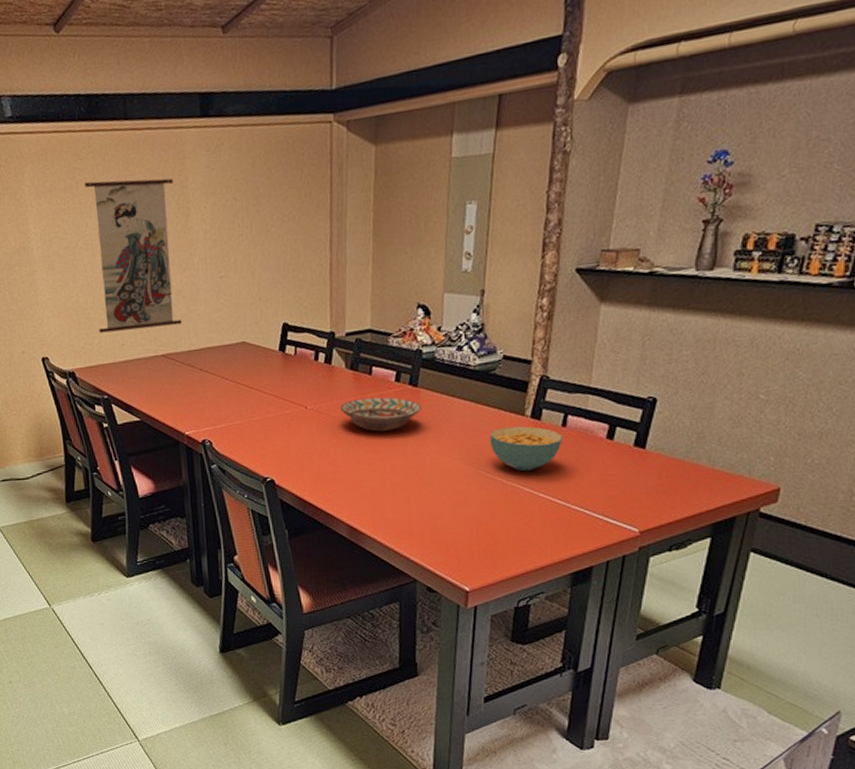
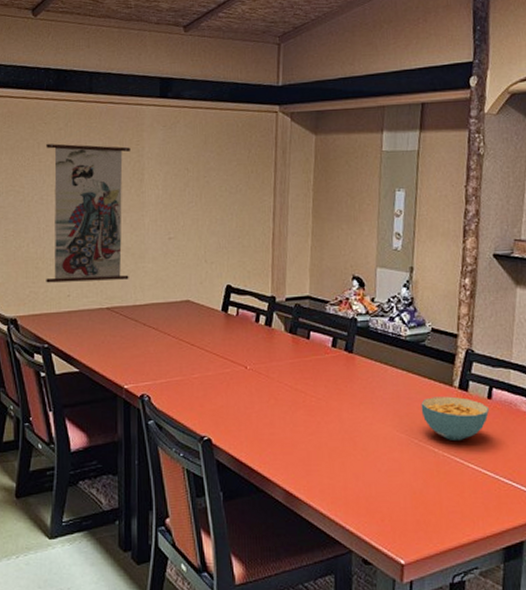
decorative bowl: present [340,397,422,432] -> none [278,361,357,395]

